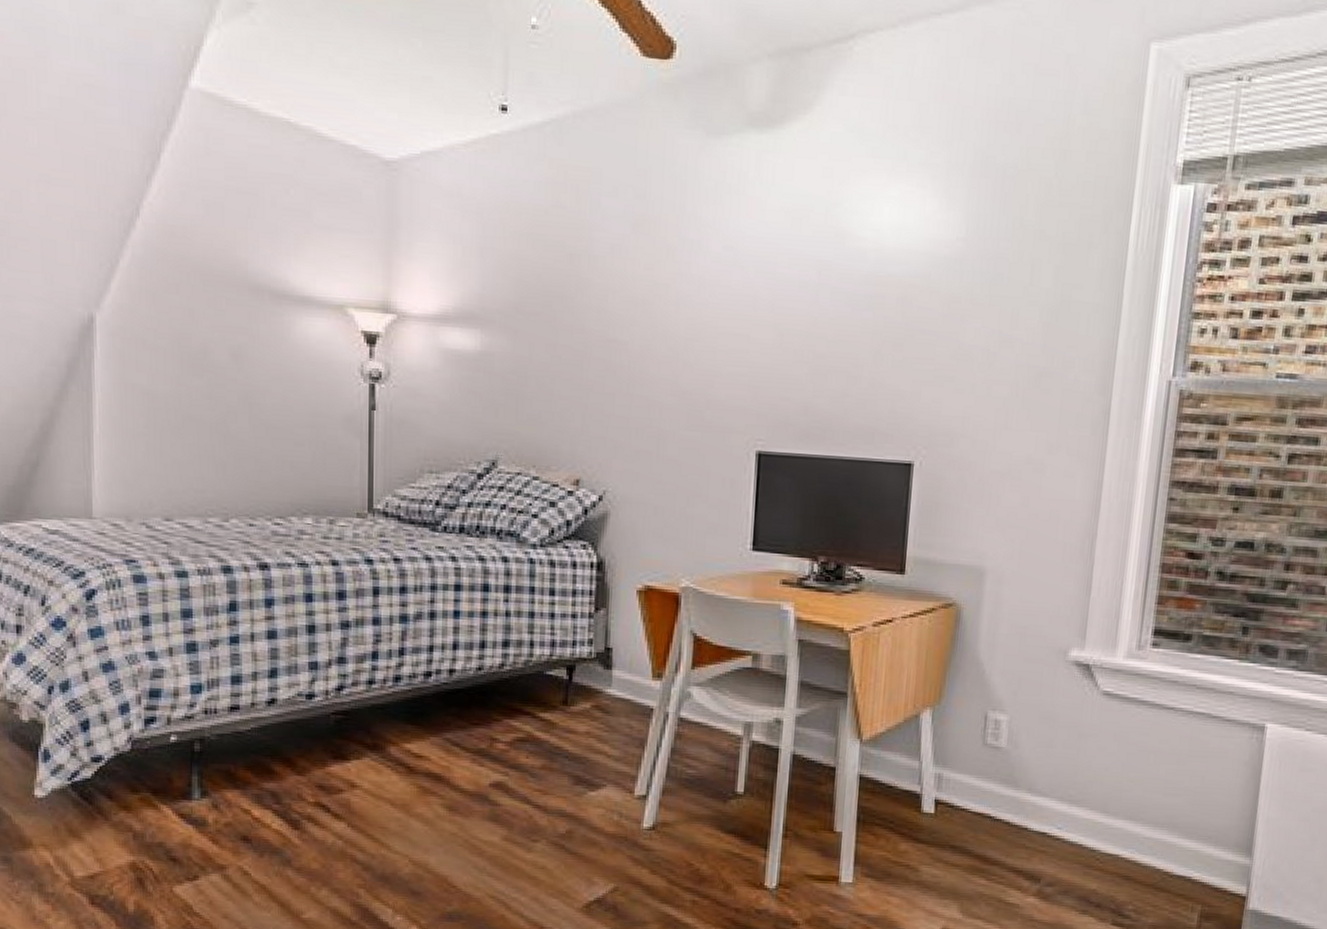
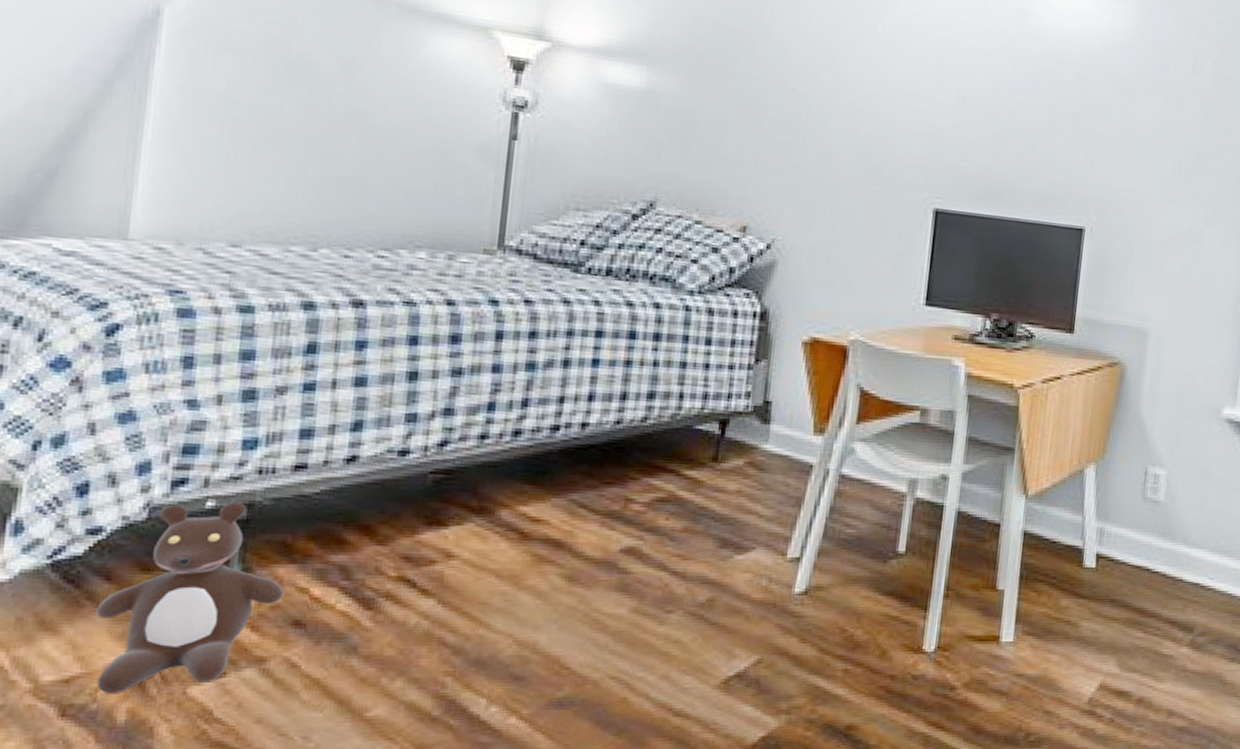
stuffed animal: none [105,737,232,889] -> present [96,502,284,694]

